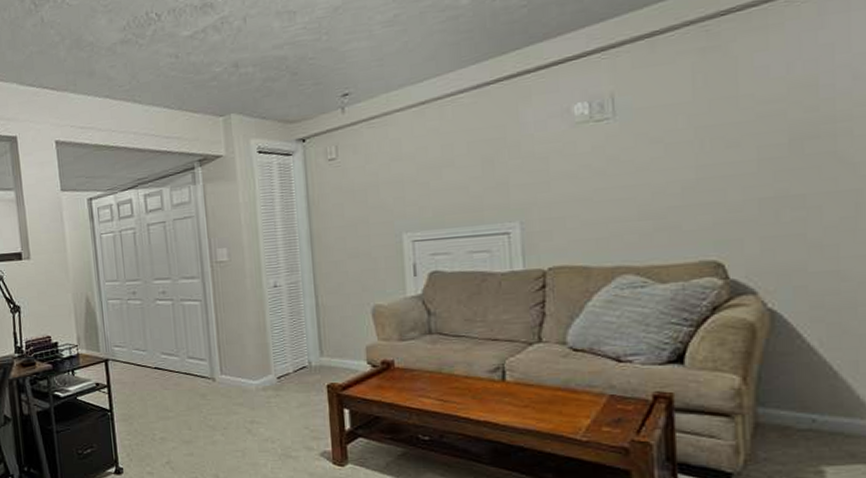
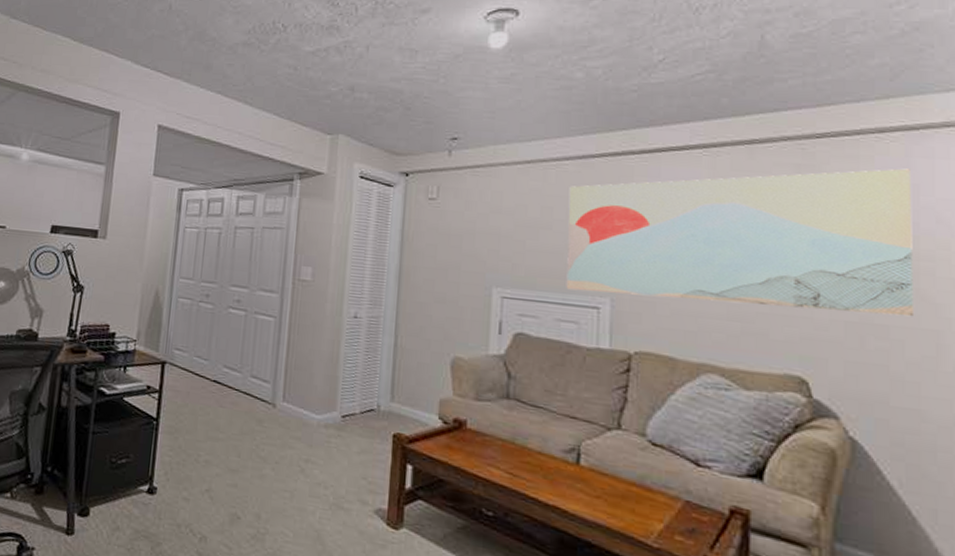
wall art: none [467,28,832,221] -> present [566,168,915,317]

